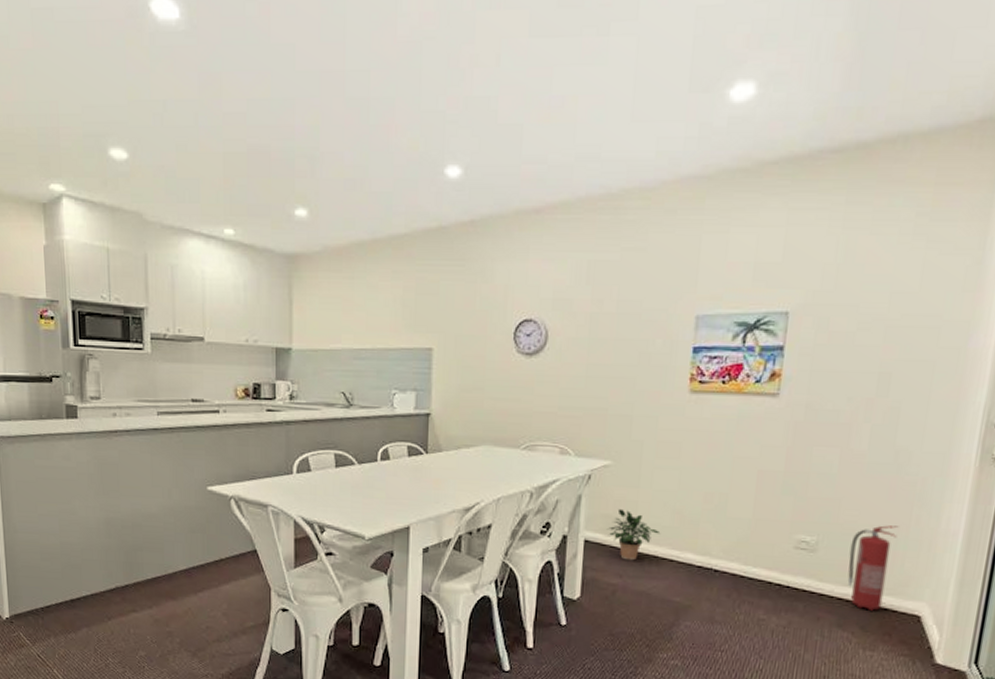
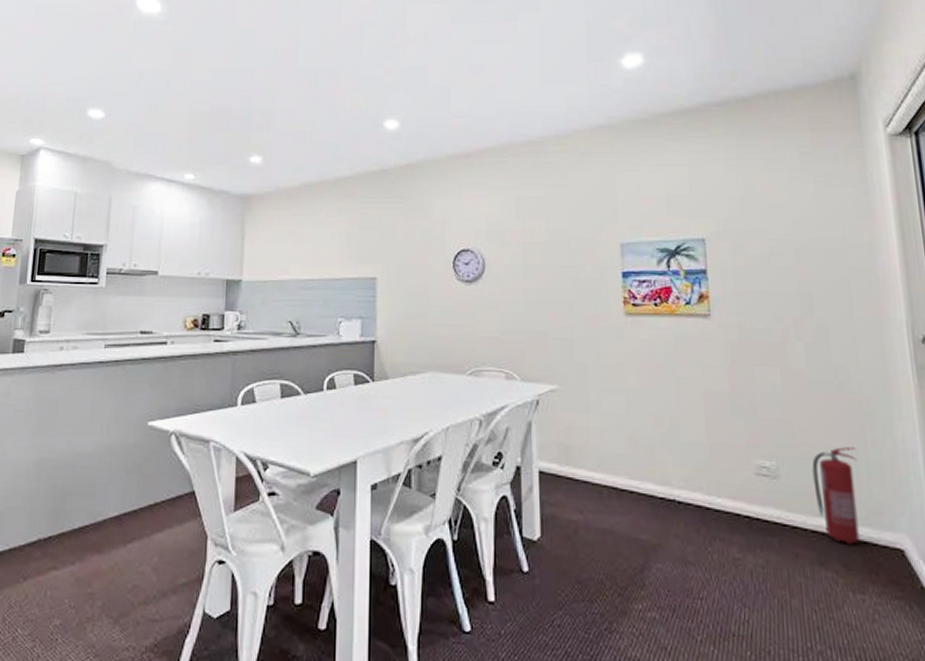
potted plant: present [607,508,661,561] -> none [560,435,617,493]

